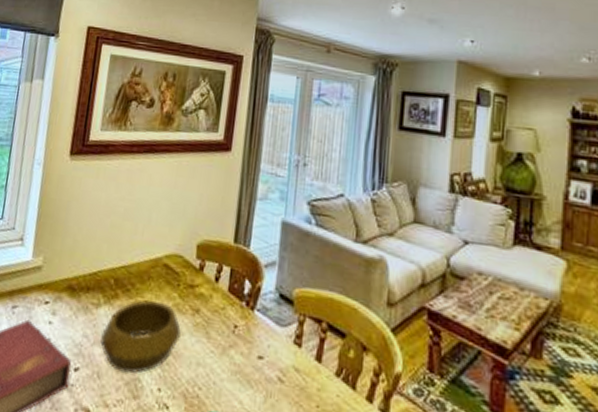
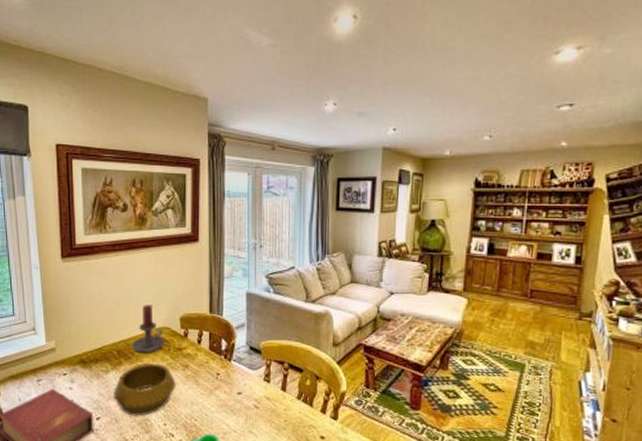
candle holder: none [133,223,175,287] -> present [132,305,165,353]

